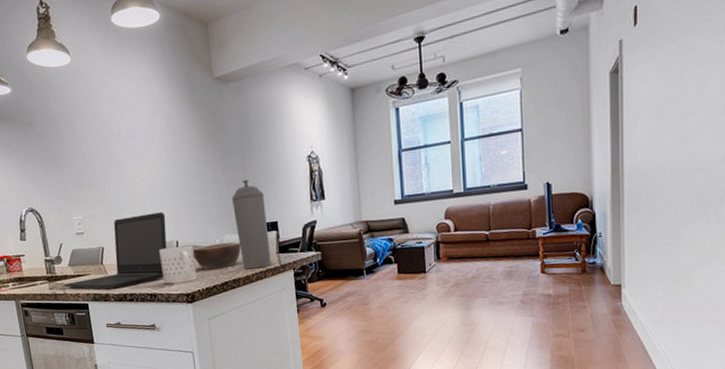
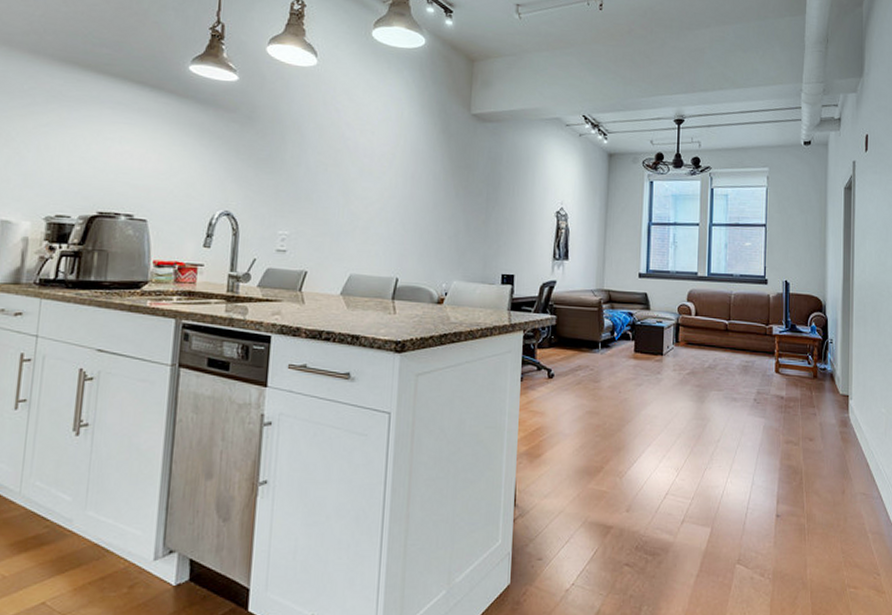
laptop: present [64,212,167,289] -> none [245,241,389,323]
mug: present [159,245,197,284] -> none [371,284,416,328]
bowl: present [193,241,241,269] -> none [413,288,470,317]
canister: present [232,179,271,270] -> none [467,224,505,324]

